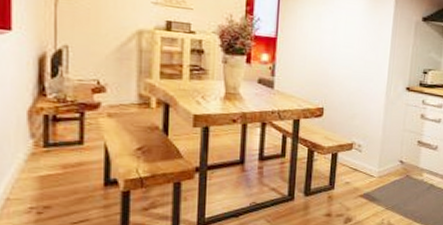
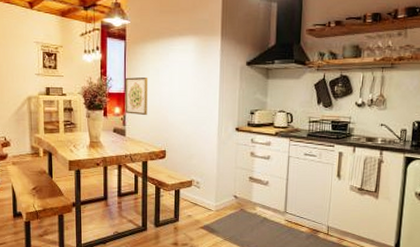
wall art: none [275,19,308,66] -> present [125,76,148,115]

